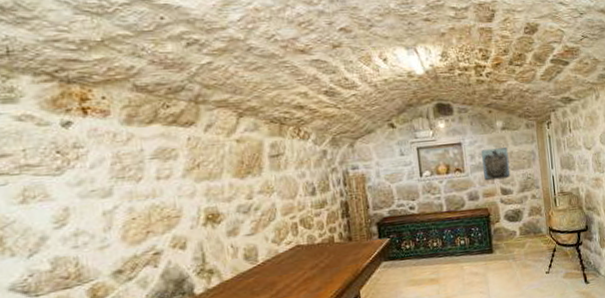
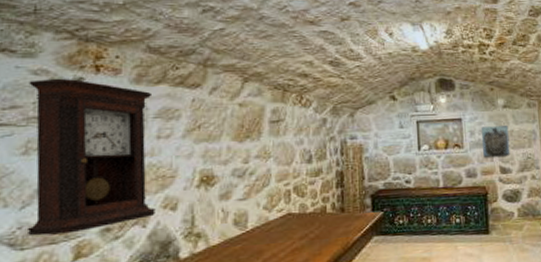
pendulum clock: none [14,123,165,283] -> present [26,78,155,236]

